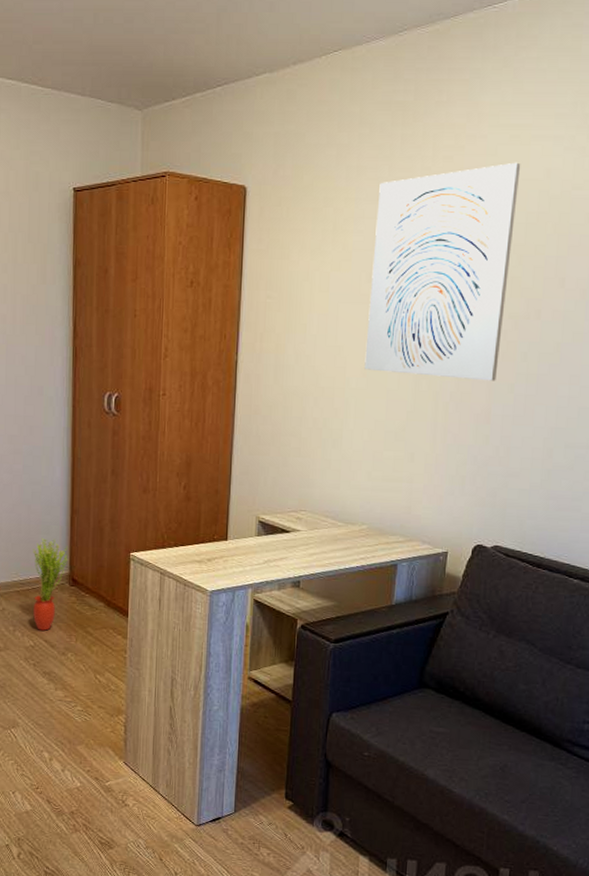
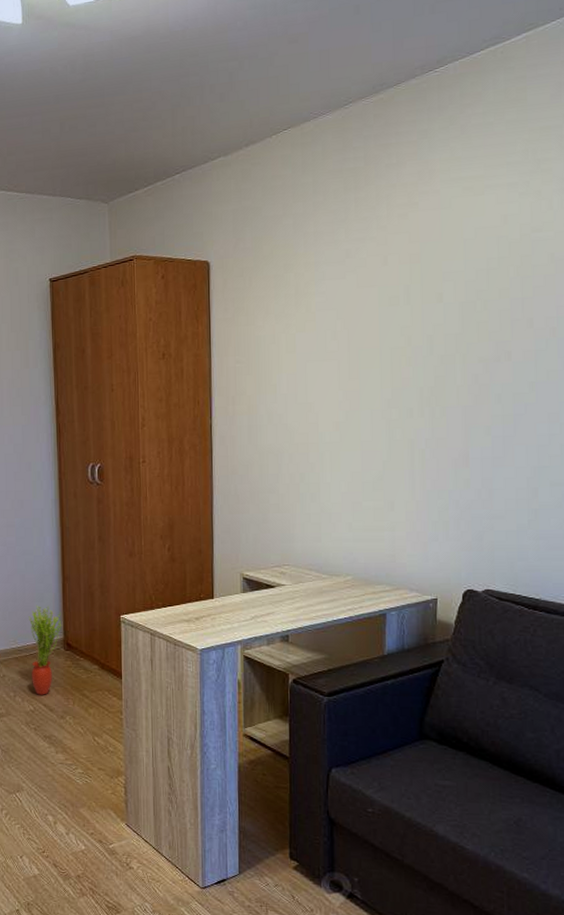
wall art: present [364,162,521,381] -> none [336,212,477,426]

